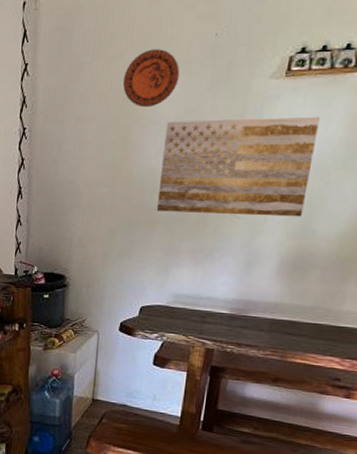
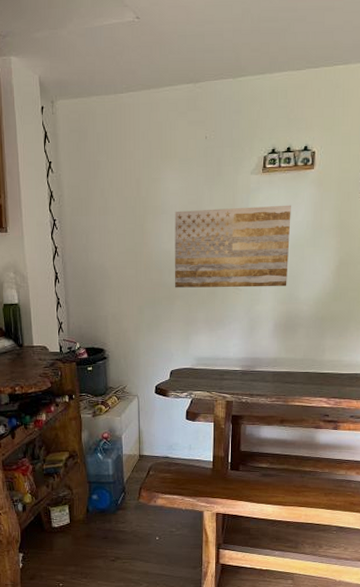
decorative plate: present [122,49,180,108] -> none [135,149,181,200]

